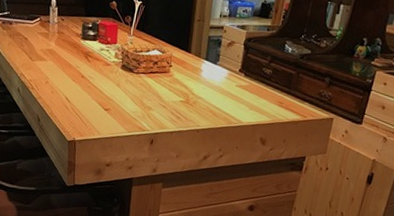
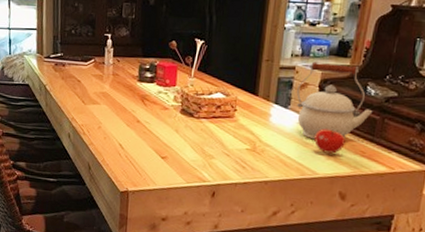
kettle: none [225,22,290,92] -> present [297,61,373,140]
fruit: none [239,82,266,105] -> present [314,129,346,154]

